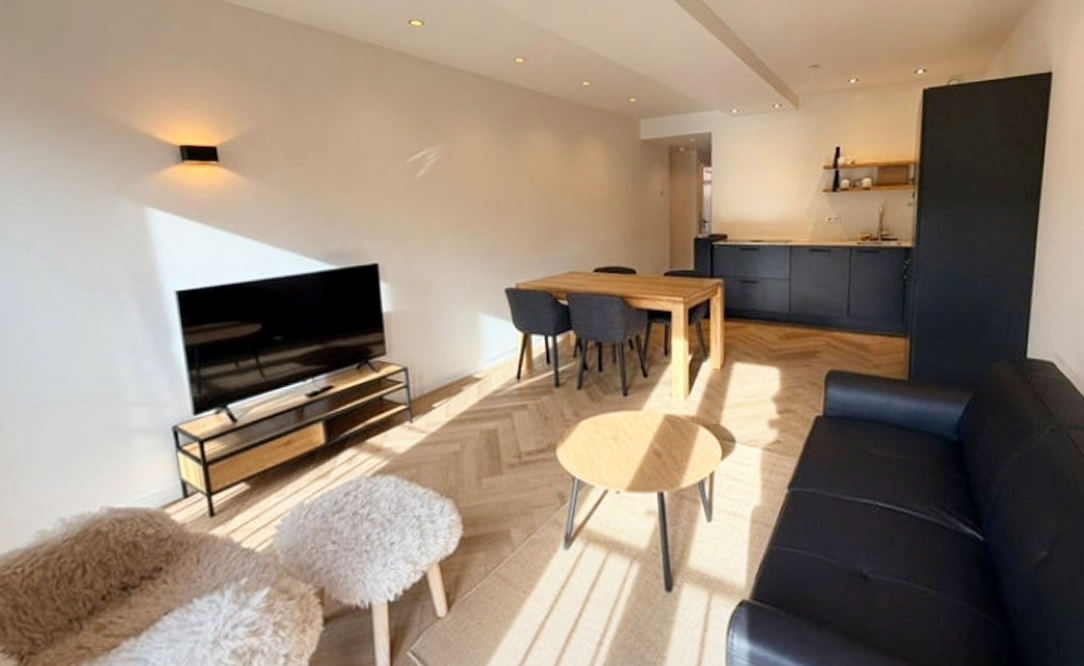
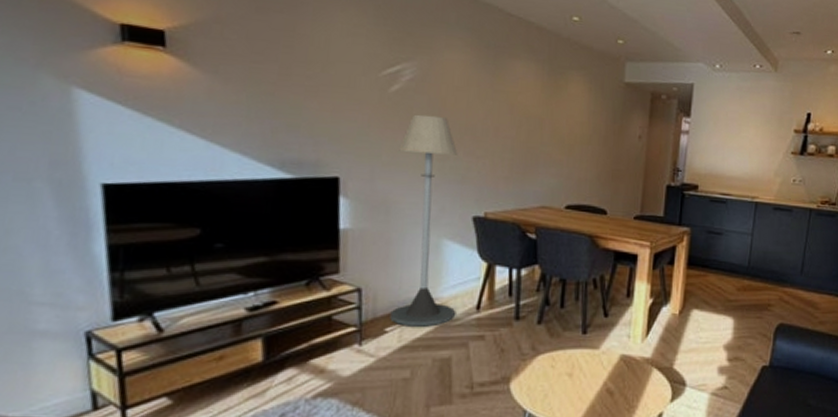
floor lamp: none [430,195,497,401] -> present [390,114,458,327]

